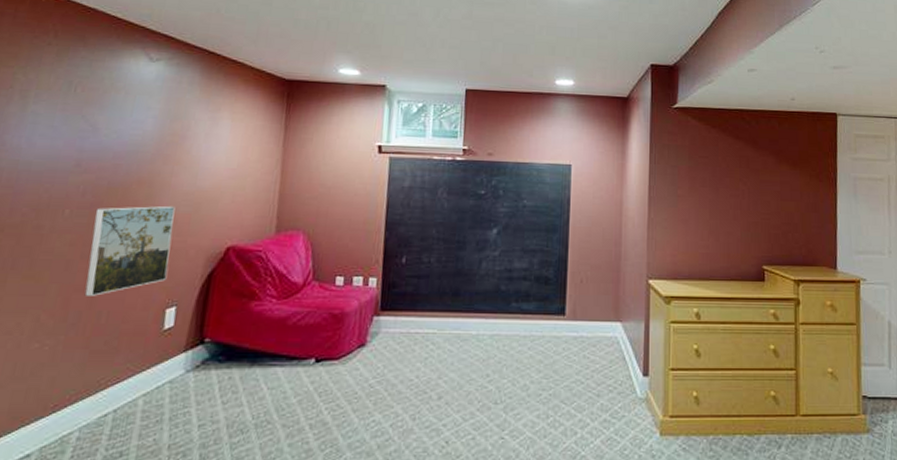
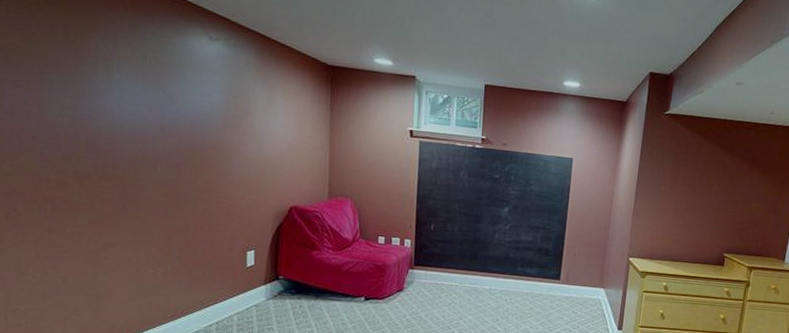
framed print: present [84,205,175,296] -> none [181,167,246,238]

